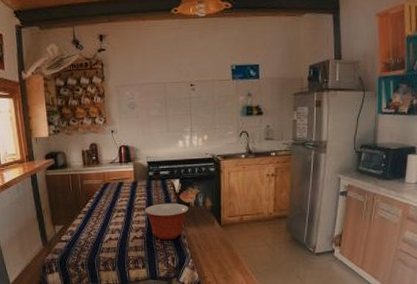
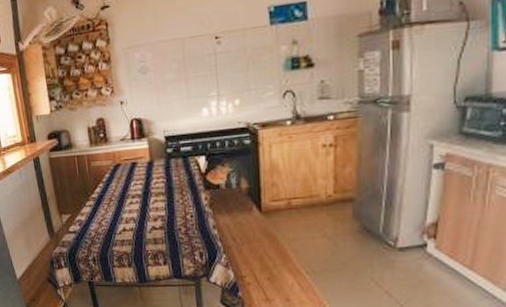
mixing bowl: present [145,203,189,240] -> none [163,185,219,231]

